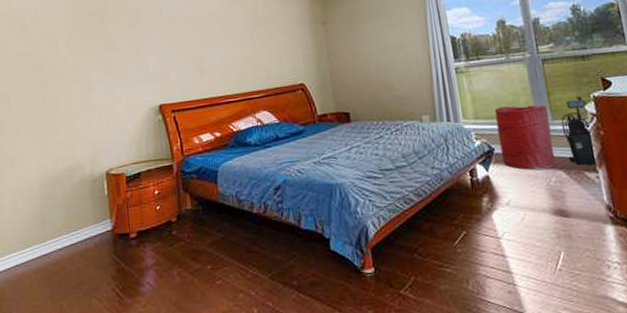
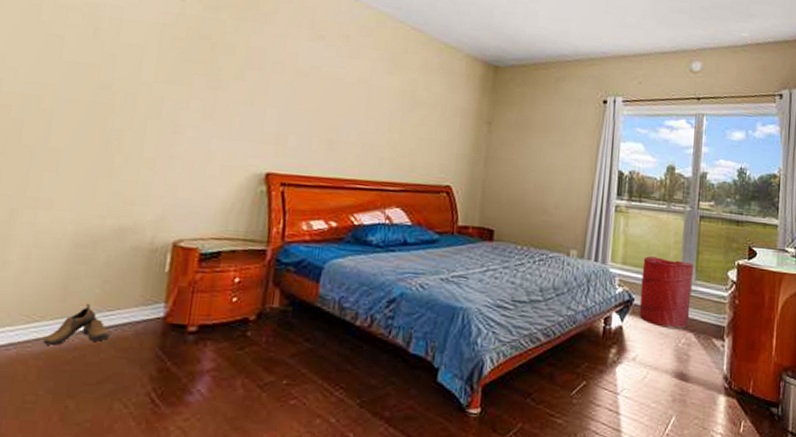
shoe: none [37,228,79,263] -> present [42,303,111,345]
vacuum cleaner: present [561,96,595,166] -> none [701,260,730,332]

